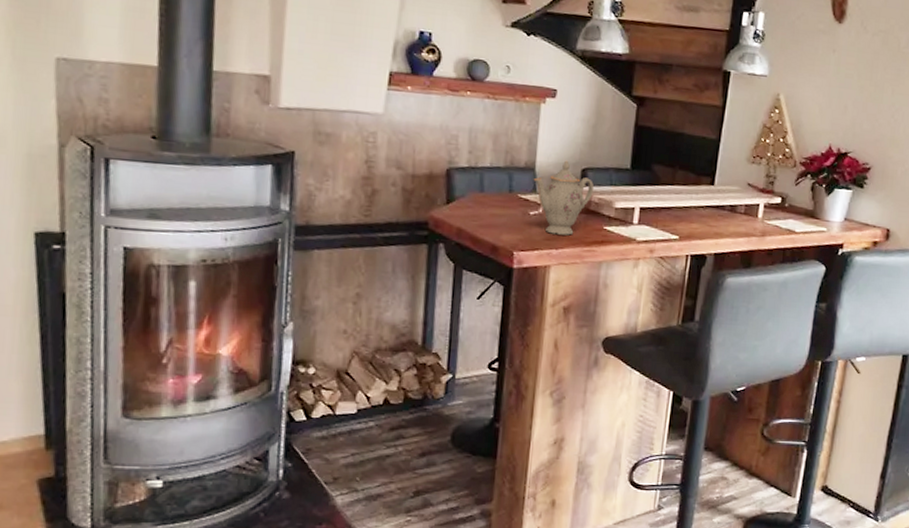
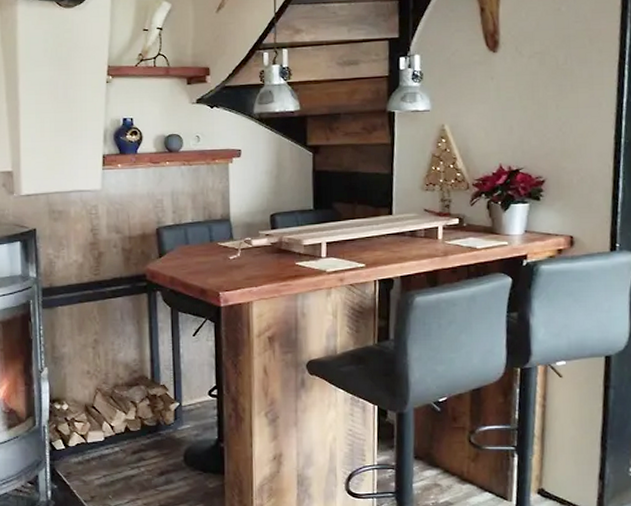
teapot: present [534,160,594,236] -> none [230,209,284,274]

